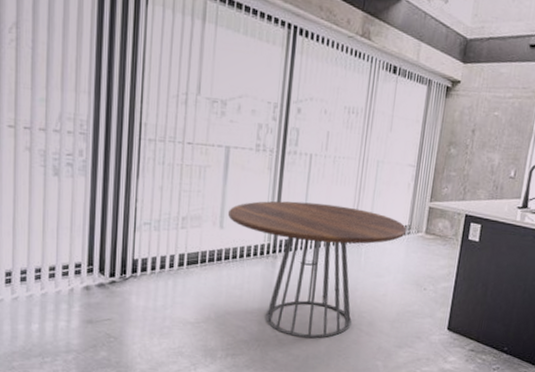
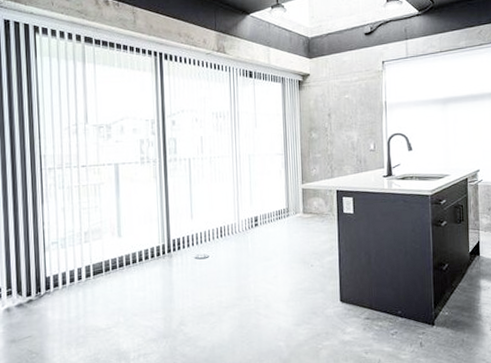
dining table: present [228,201,407,339] -> none [124,200,286,329]

